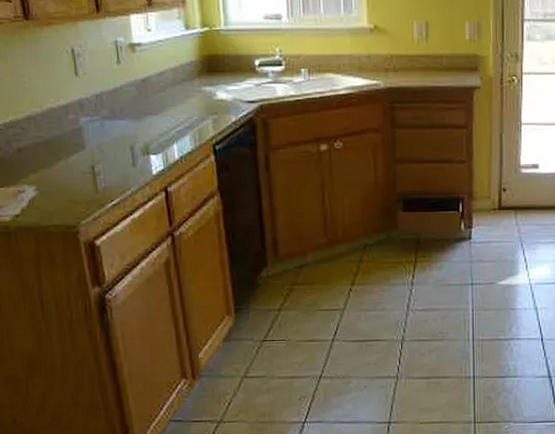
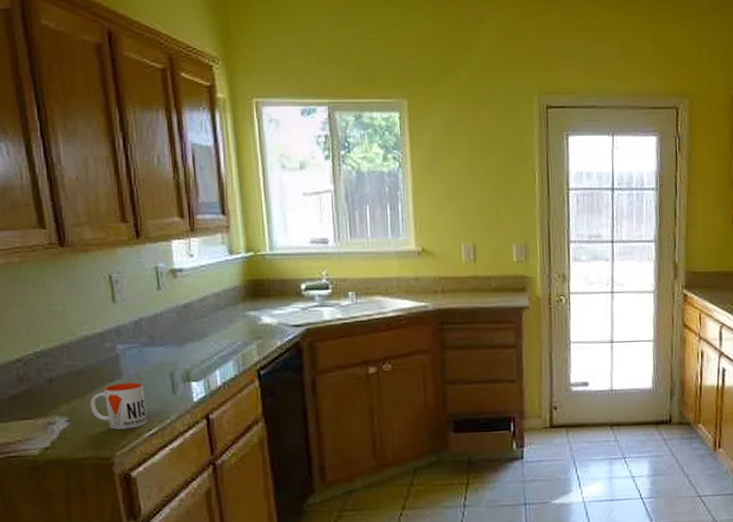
mug: none [56,154,111,199] -> present [90,382,148,430]

